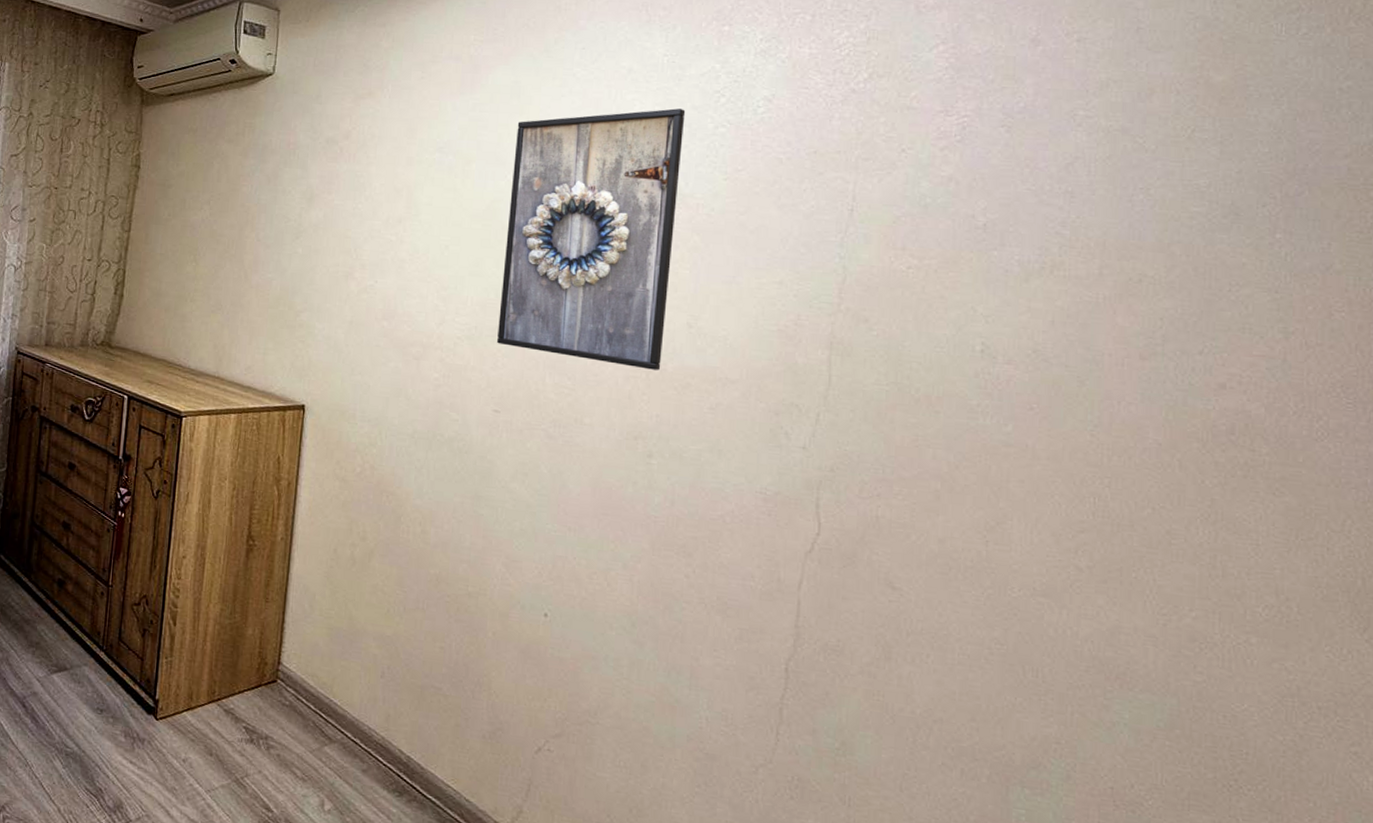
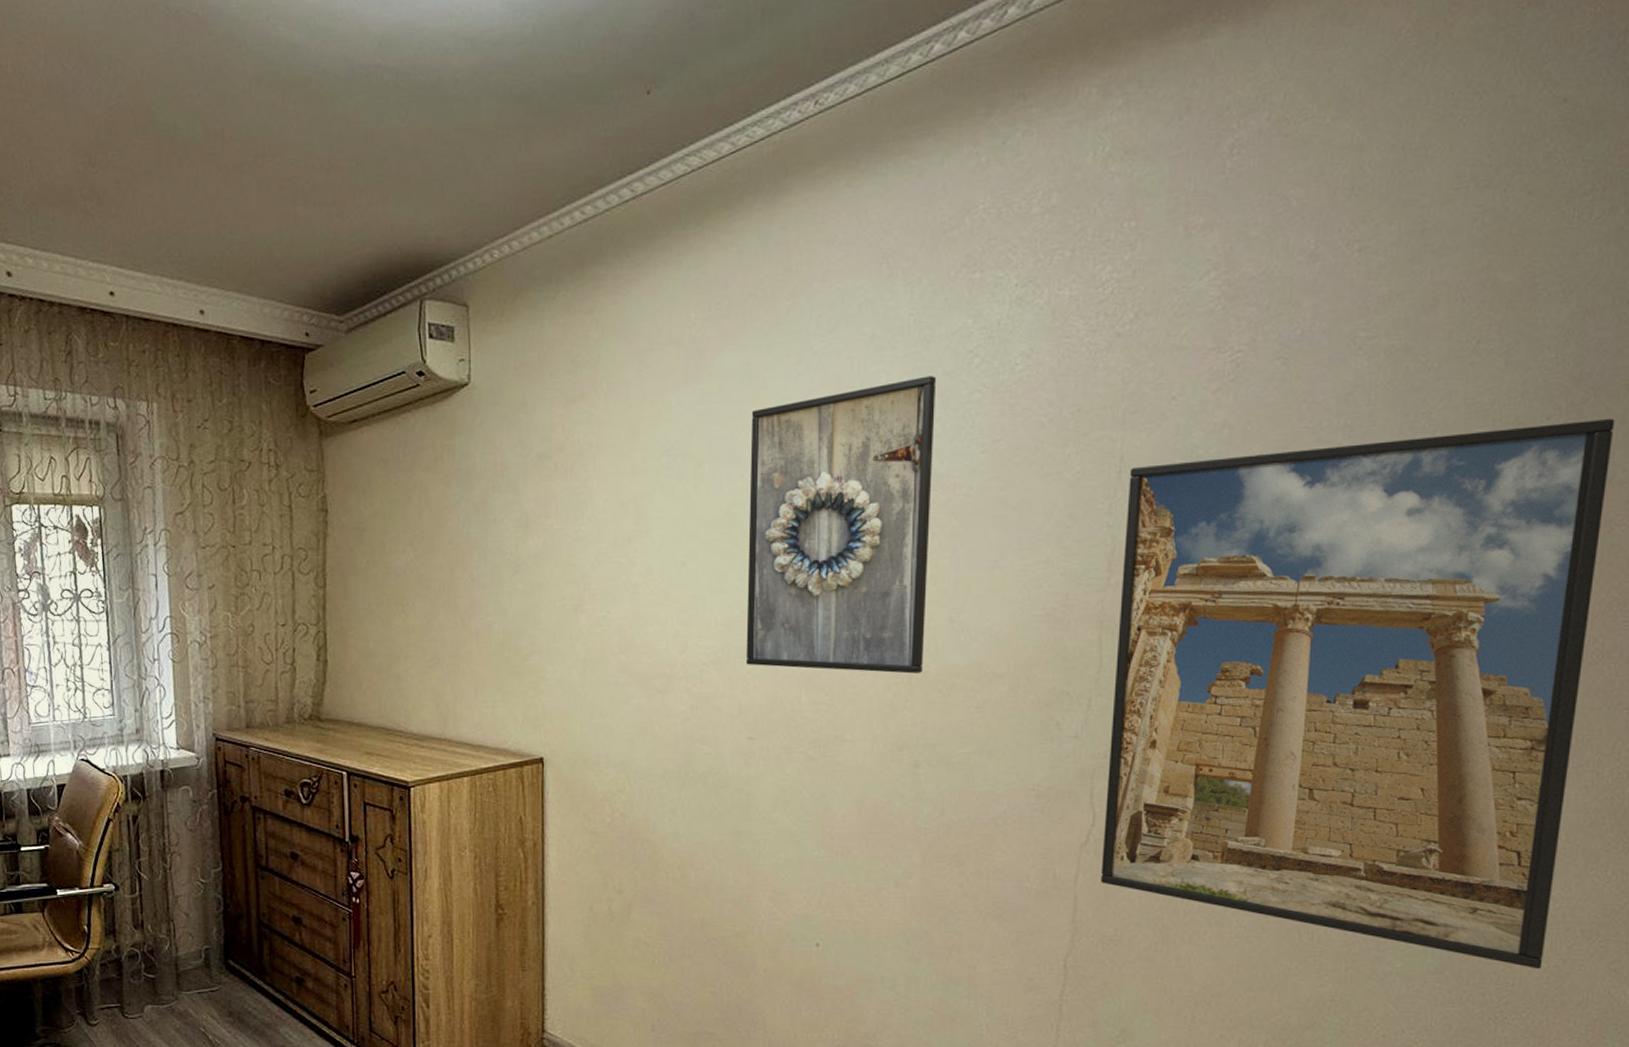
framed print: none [825,207,1330,741] -> present [1101,418,1615,970]

